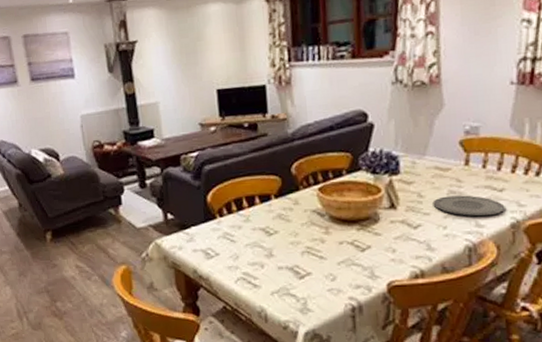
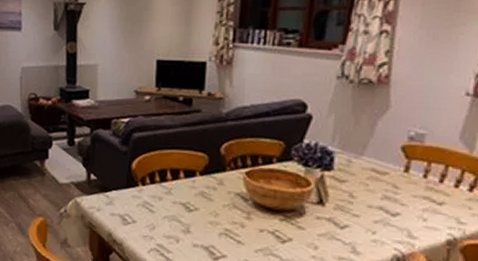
plate: present [432,195,505,217] -> none [364,200,443,229]

